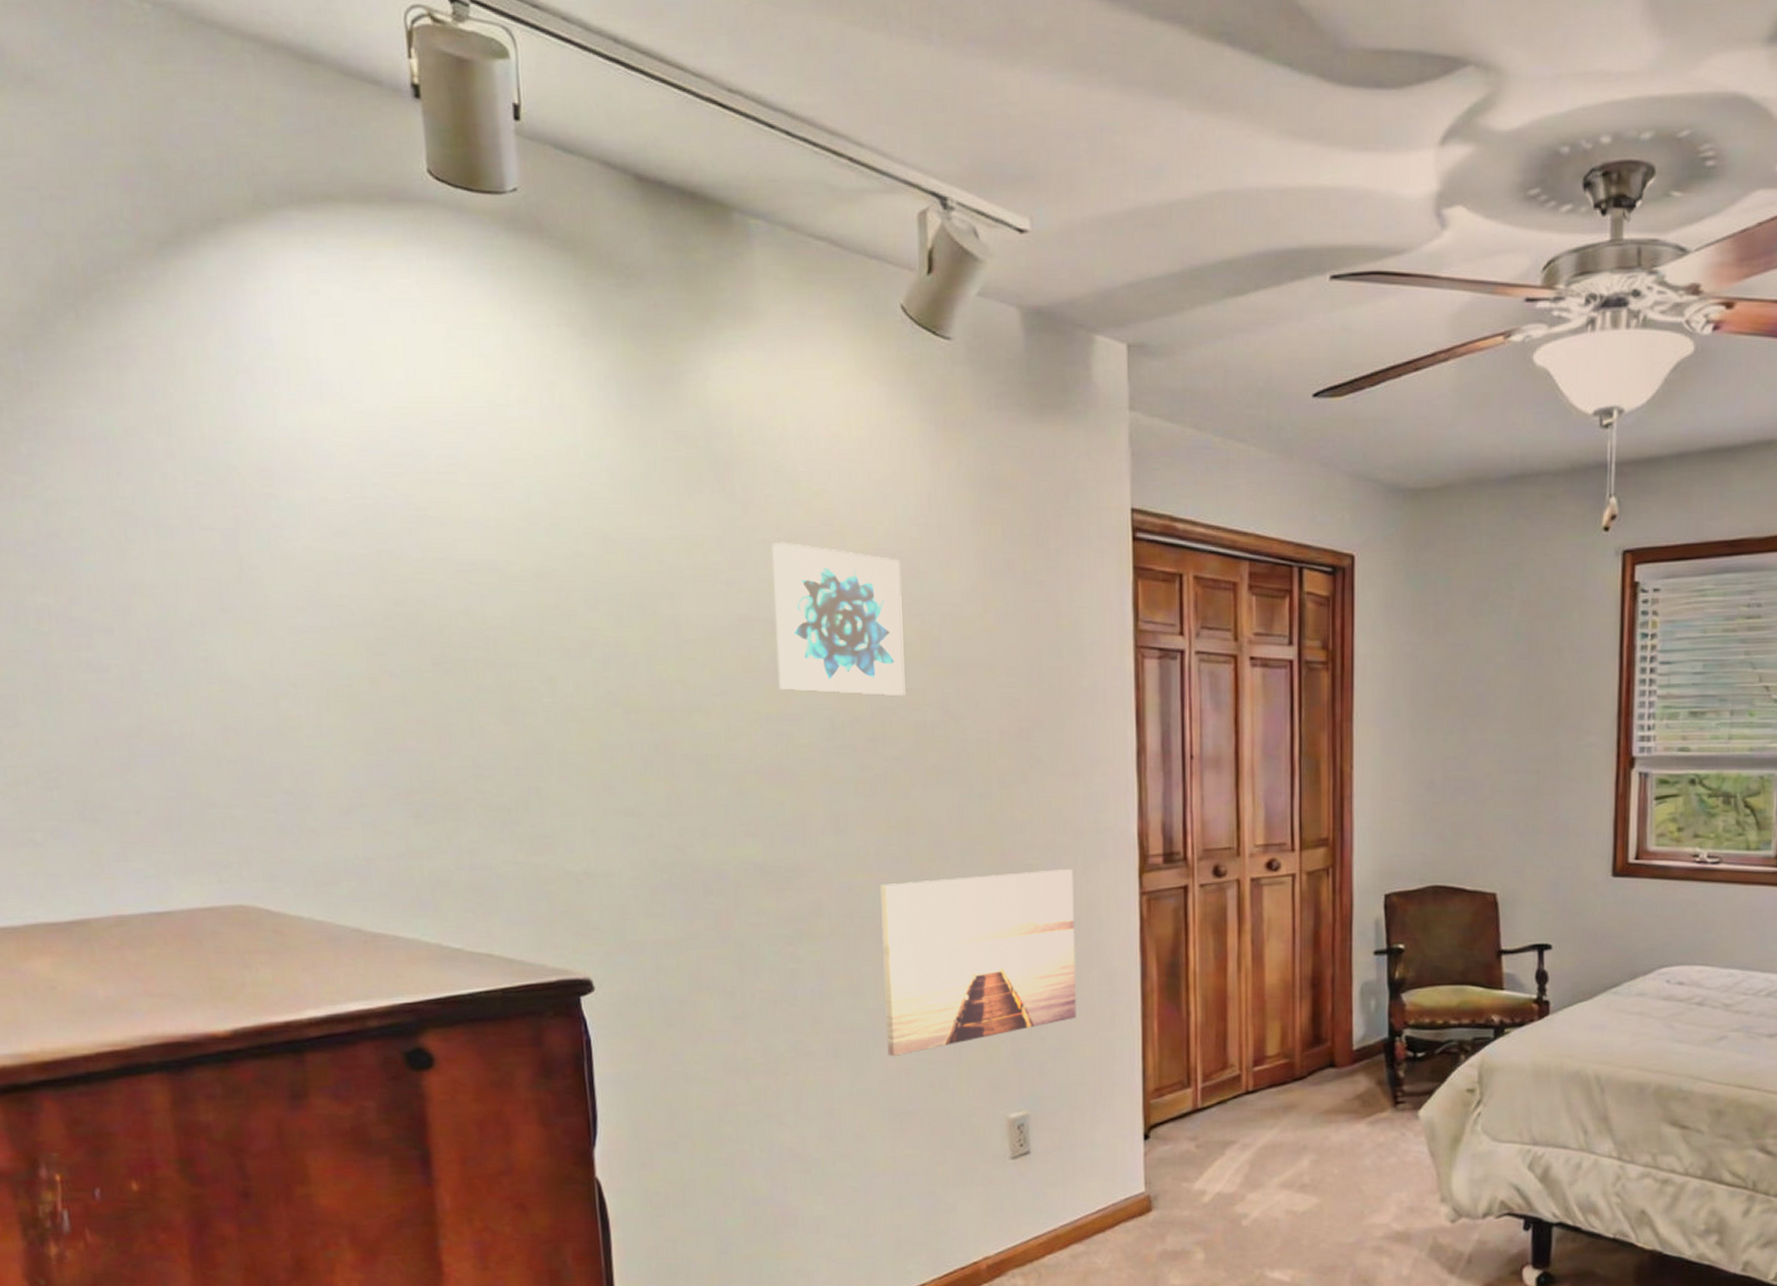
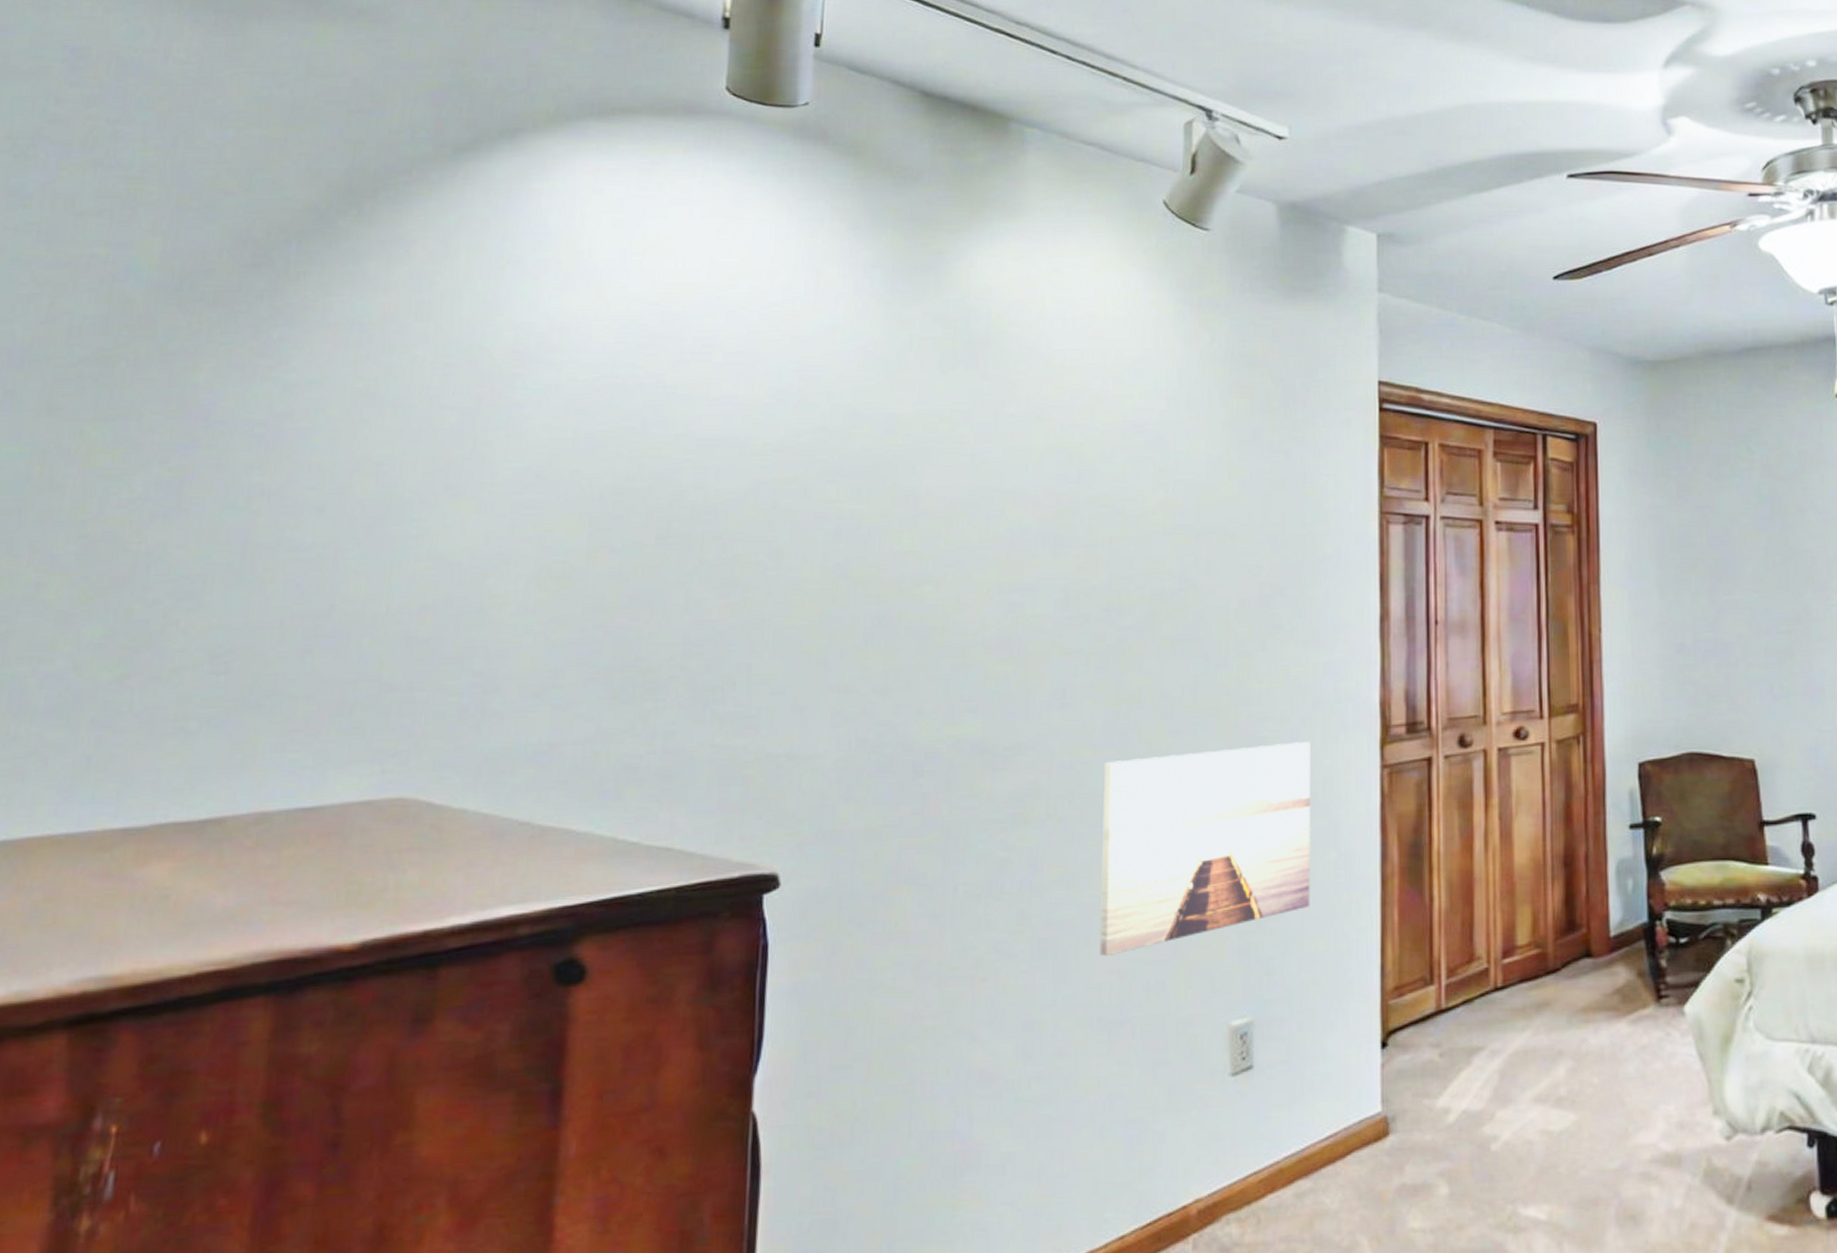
wall art: present [772,542,906,697] -> none [1014,415,1149,566]

